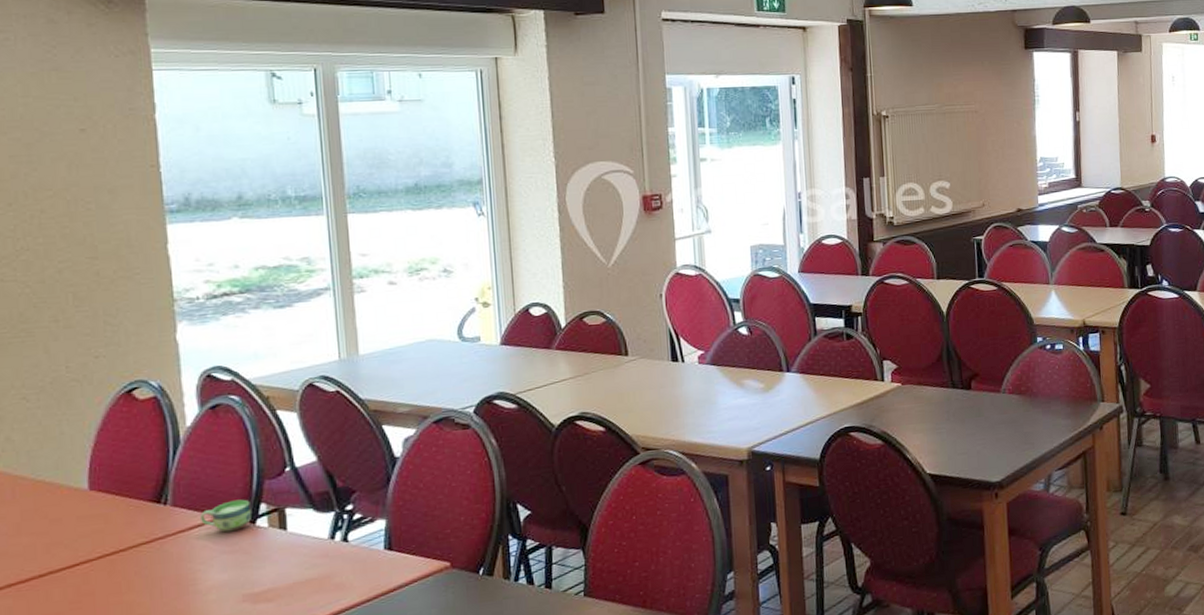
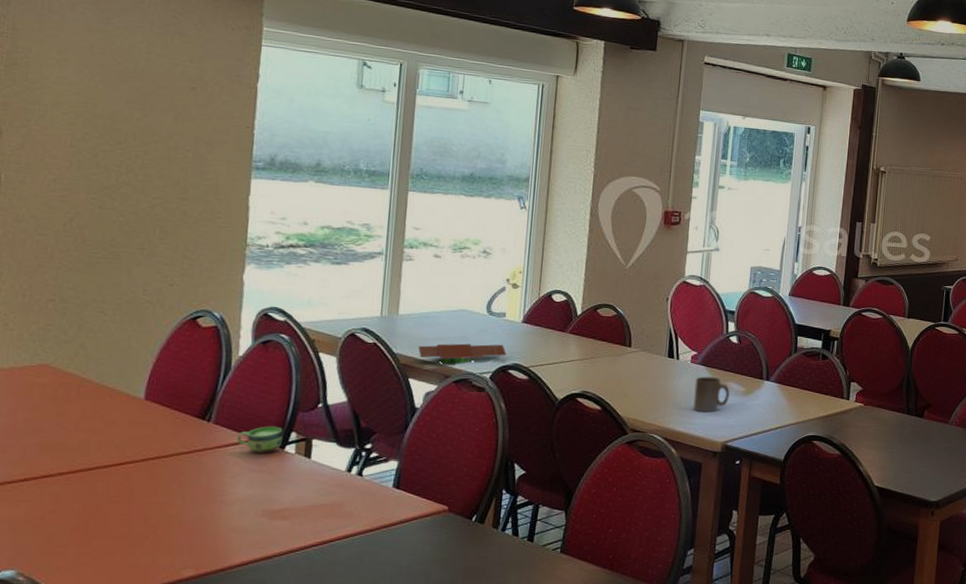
papers: none [387,372,488,404] -> present [418,343,506,364]
cup: none [706,376,748,418] -> present [693,376,730,413]

